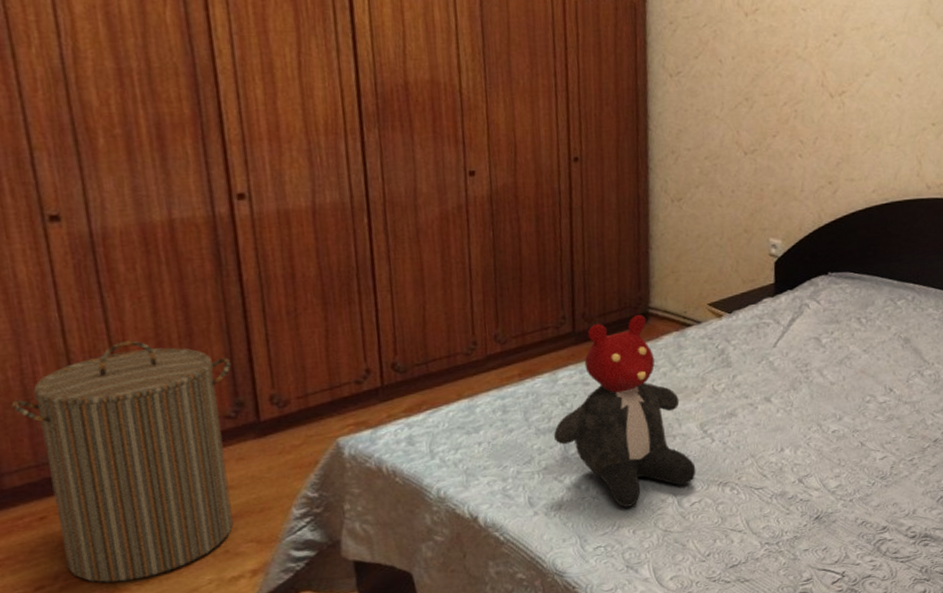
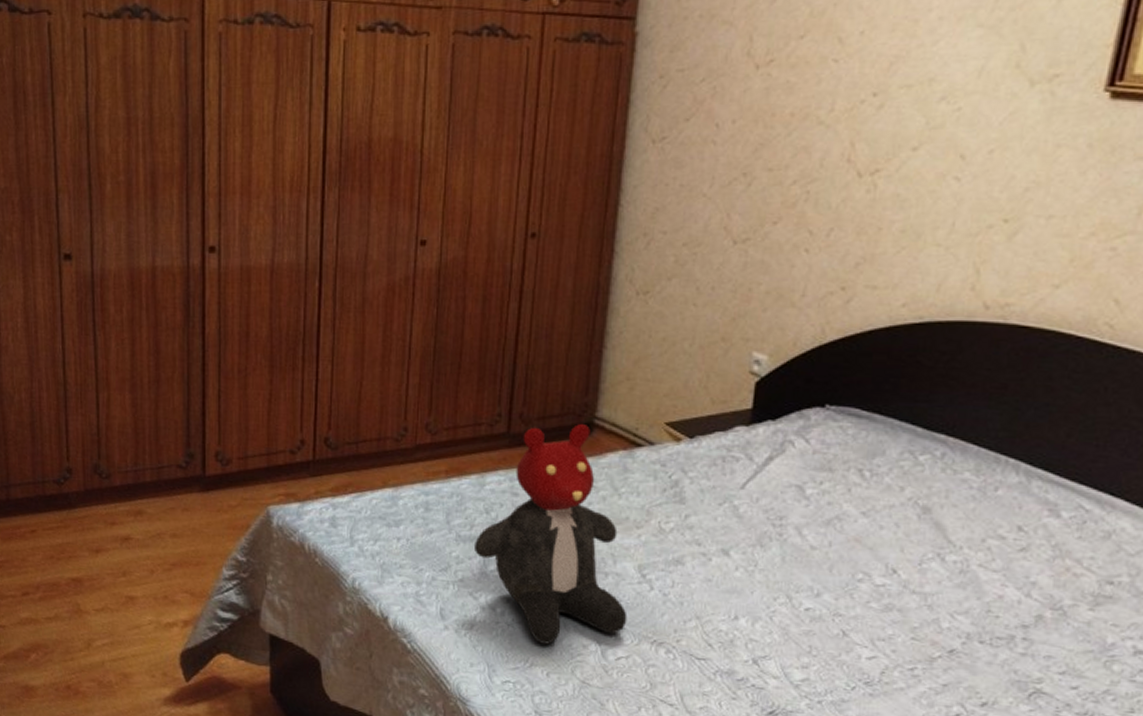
laundry hamper: present [11,340,234,583] -> none [21,379,188,606]

